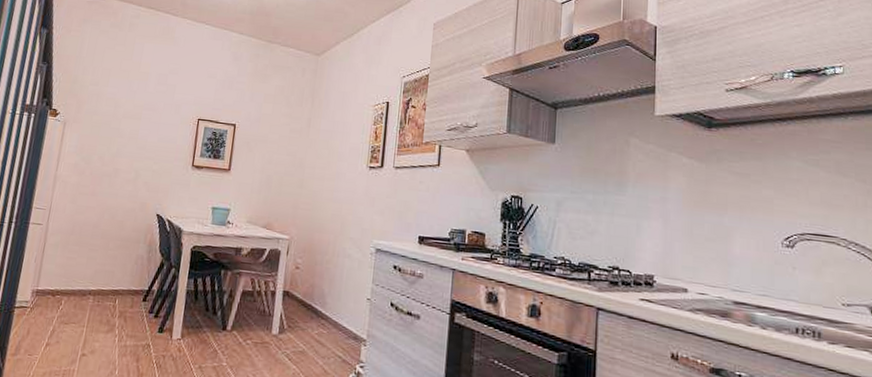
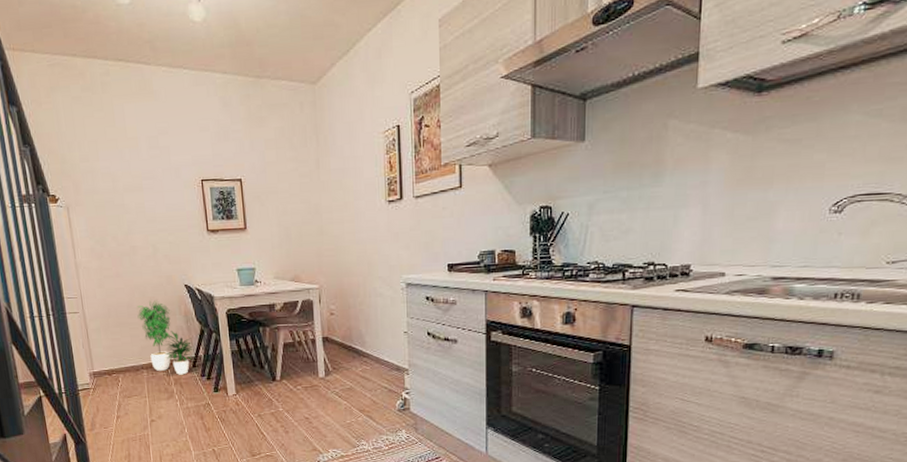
potted plant: none [100,224,150,308] -> present [137,300,195,375]

